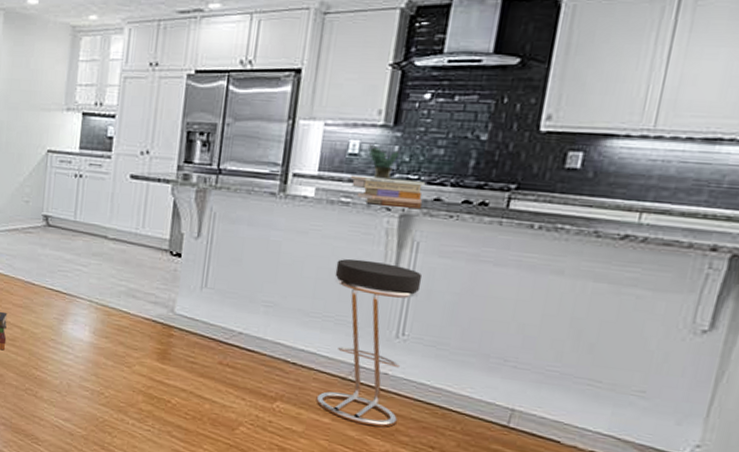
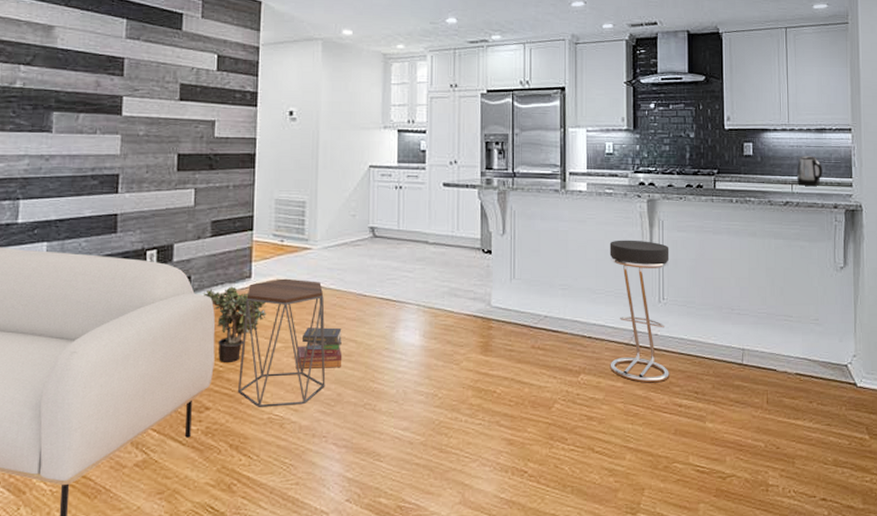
books: present [351,175,426,210] -> none [610,171,661,195]
vase: present [368,144,399,180] -> none [619,145,640,172]
kettle: none [650,175,704,218] -> present [796,156,823,186]

